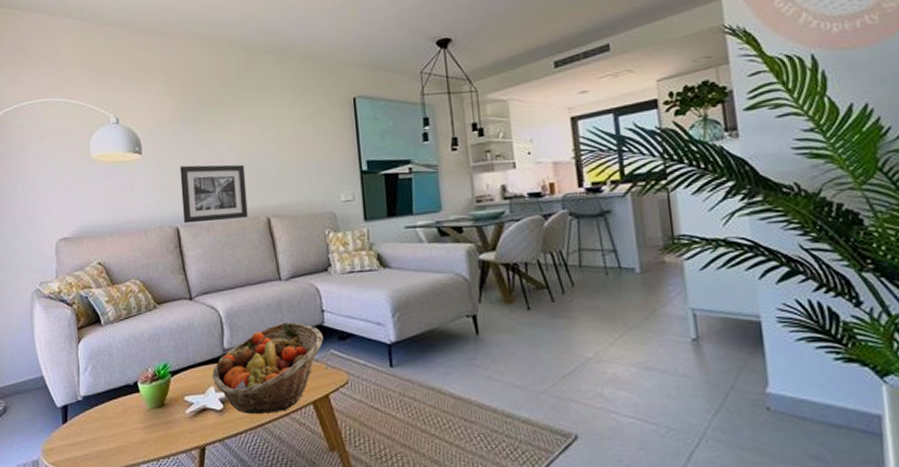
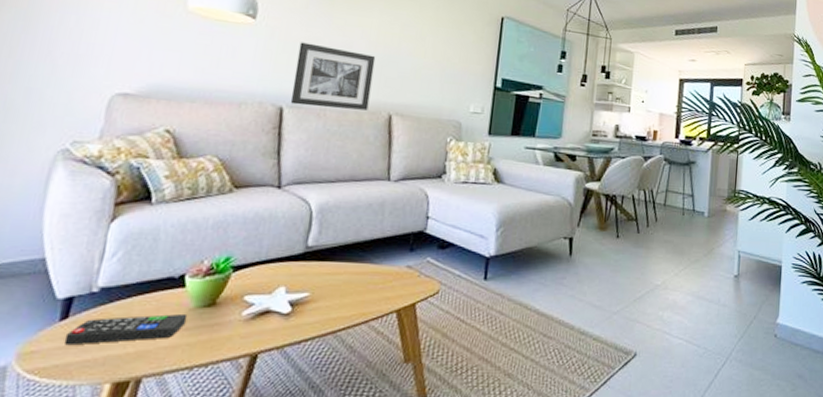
remote control: none [68,414,147,443] -> present [63,313,188,346]
fruit basket: present [212,321,323,414] -> none [285,224,423,320]

